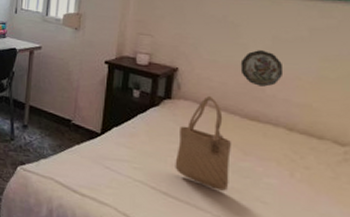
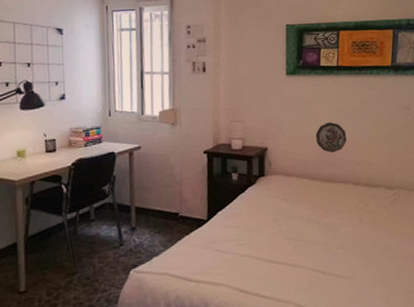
tote bag: present [175,95,231,191] -> none [273,167,318,247]

